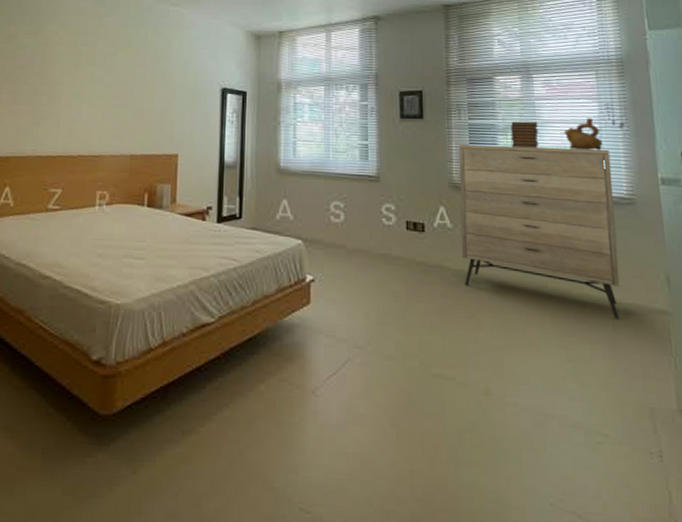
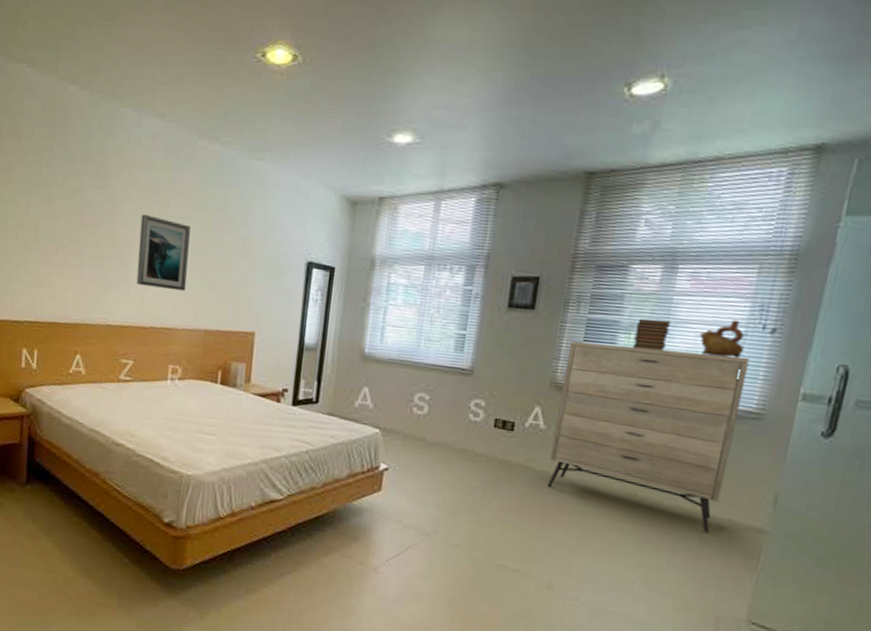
wall art: none [66,54,116,120] -> present [136,214,190,291]

